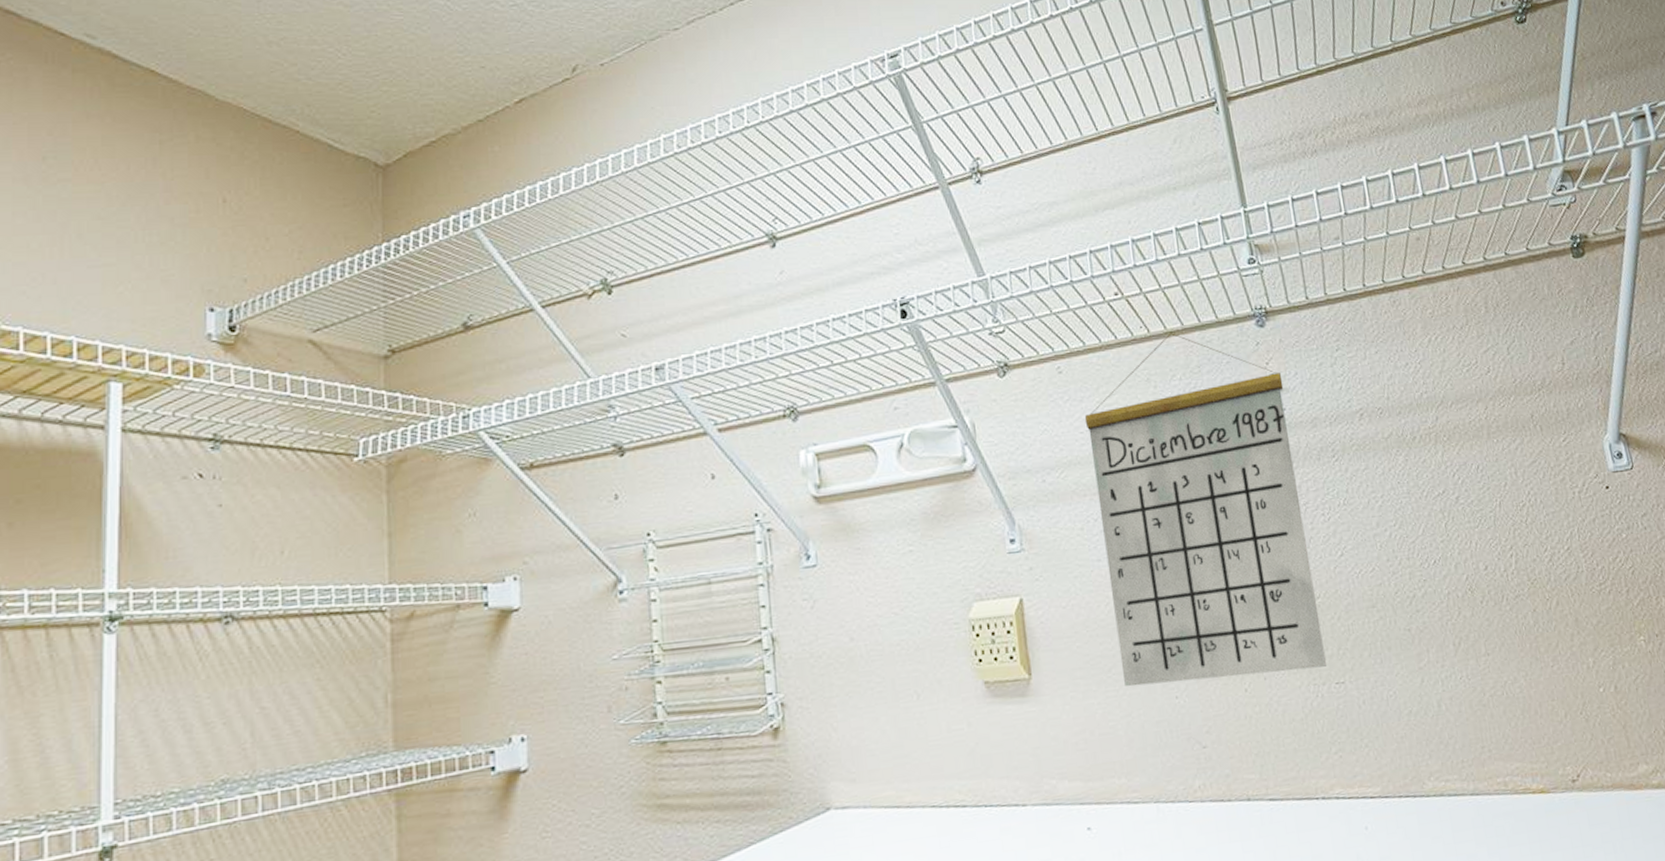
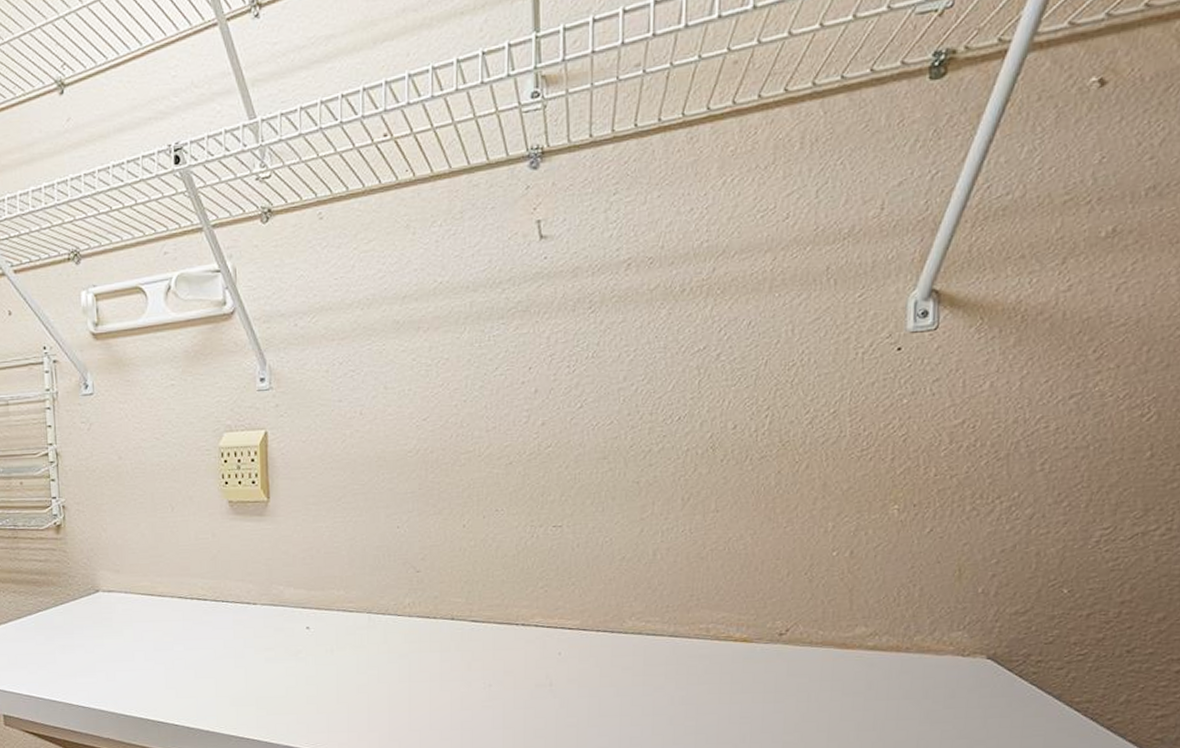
calendar: present [1084,333,1327,687] -> none [340,176,549,515]

